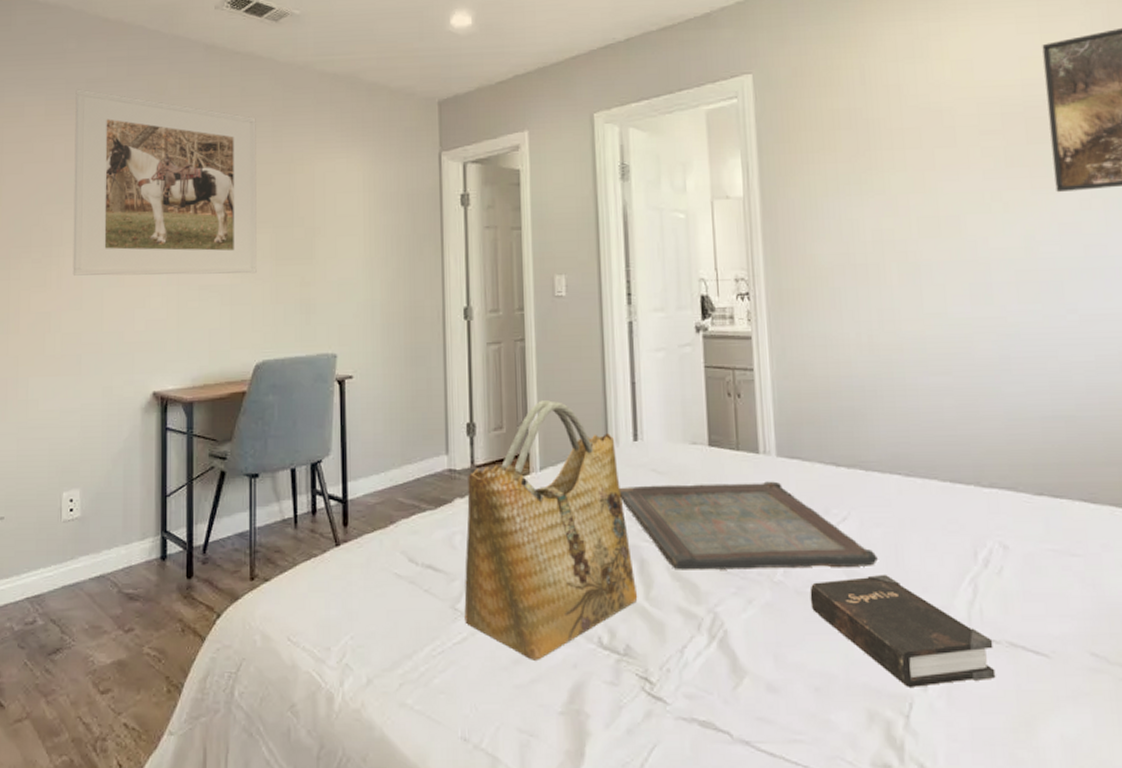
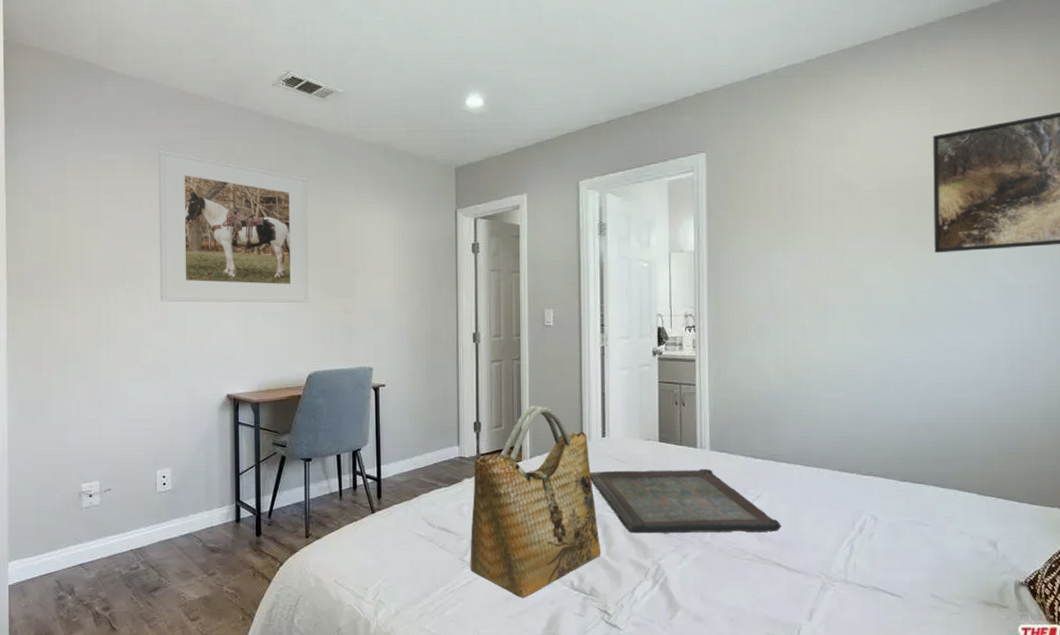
hardback book: present [809,574,996,687] -> none [730,537,862,618]

